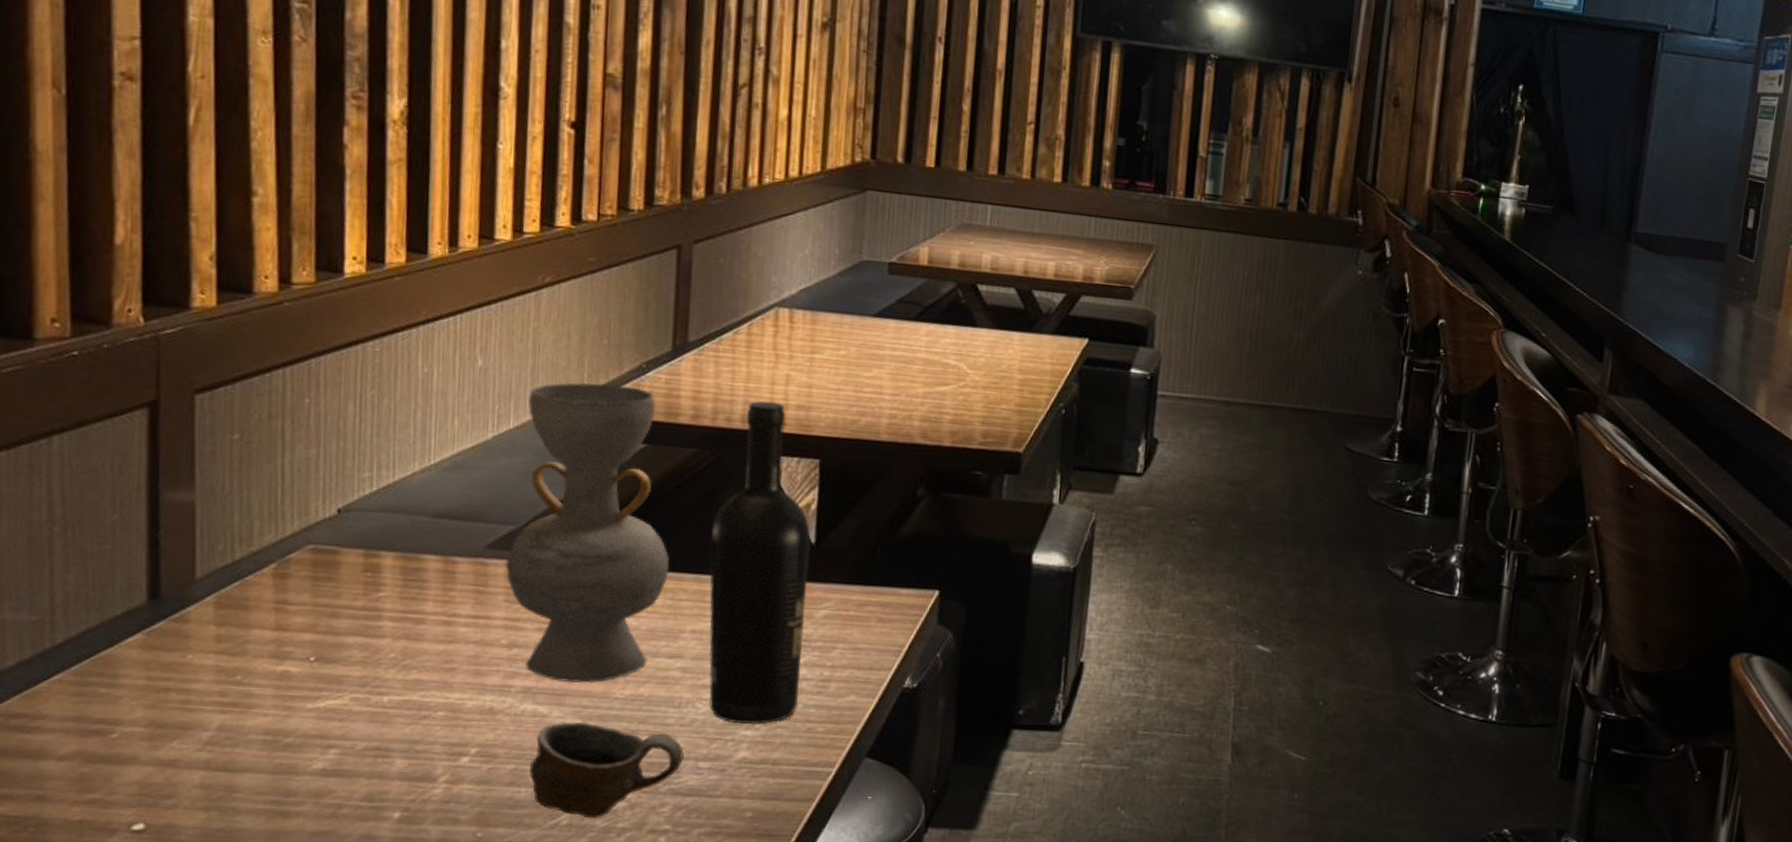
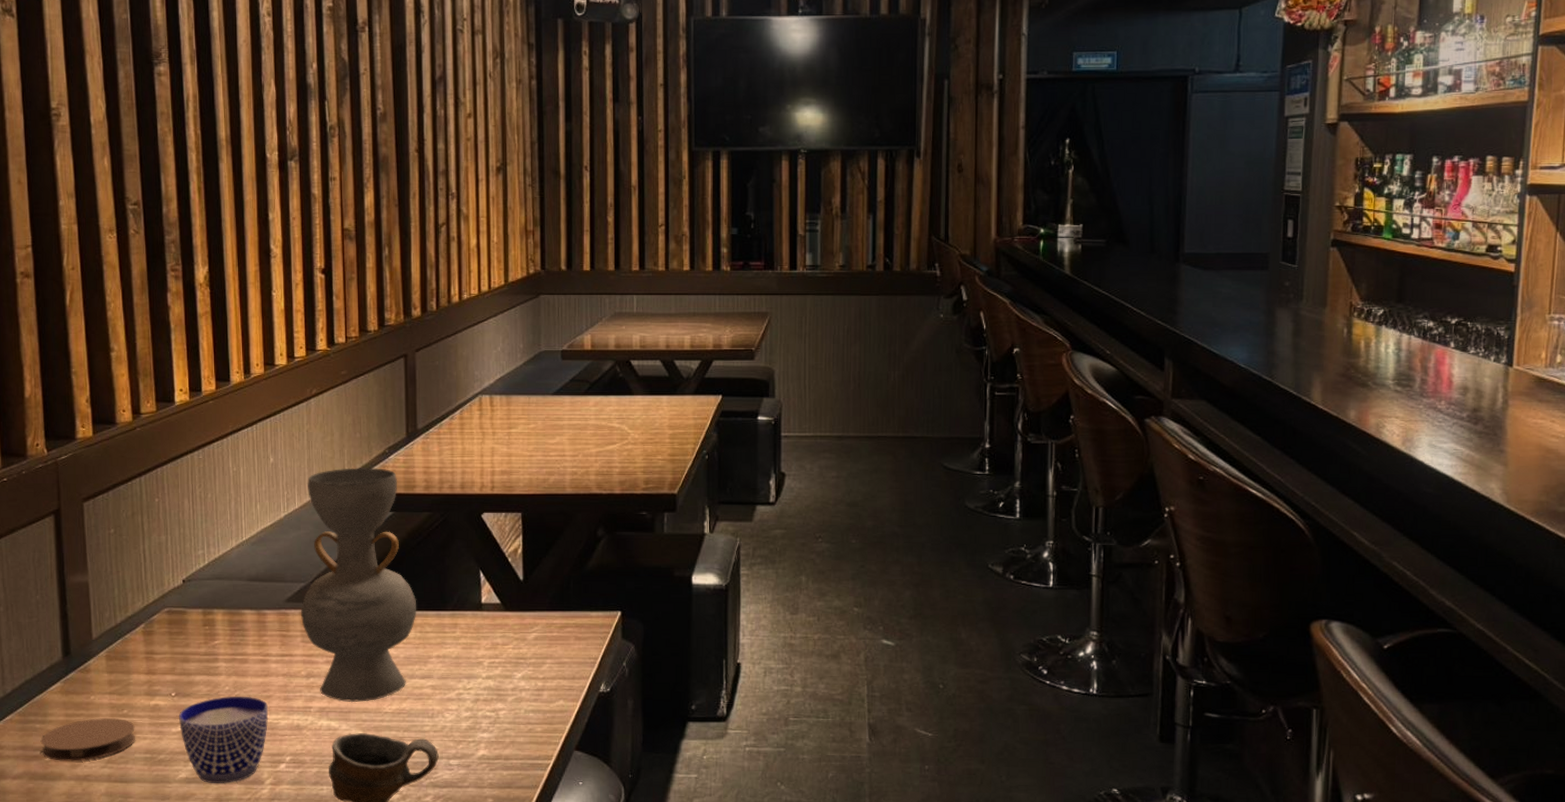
coaster: none [104,684,252,741] -> present [40,718,136,761]
cup: none [317,666,449,779] -> present [178,696,268,783]
wine bottle: present [708,401,811,724] -> none [445,470,520,728]

